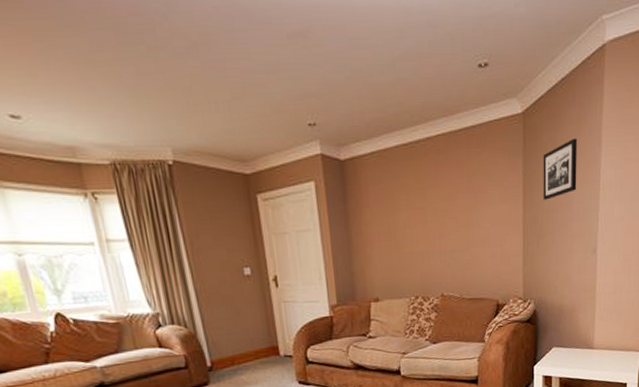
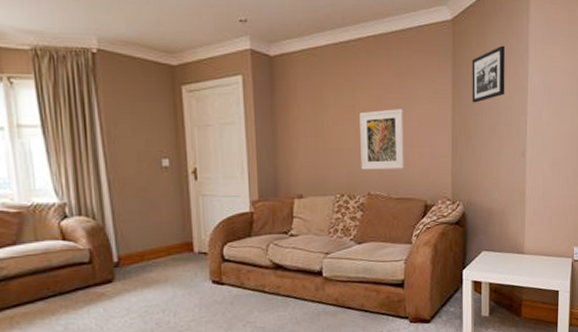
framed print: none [431,209,476,272] -> present [360,109,404,170]

